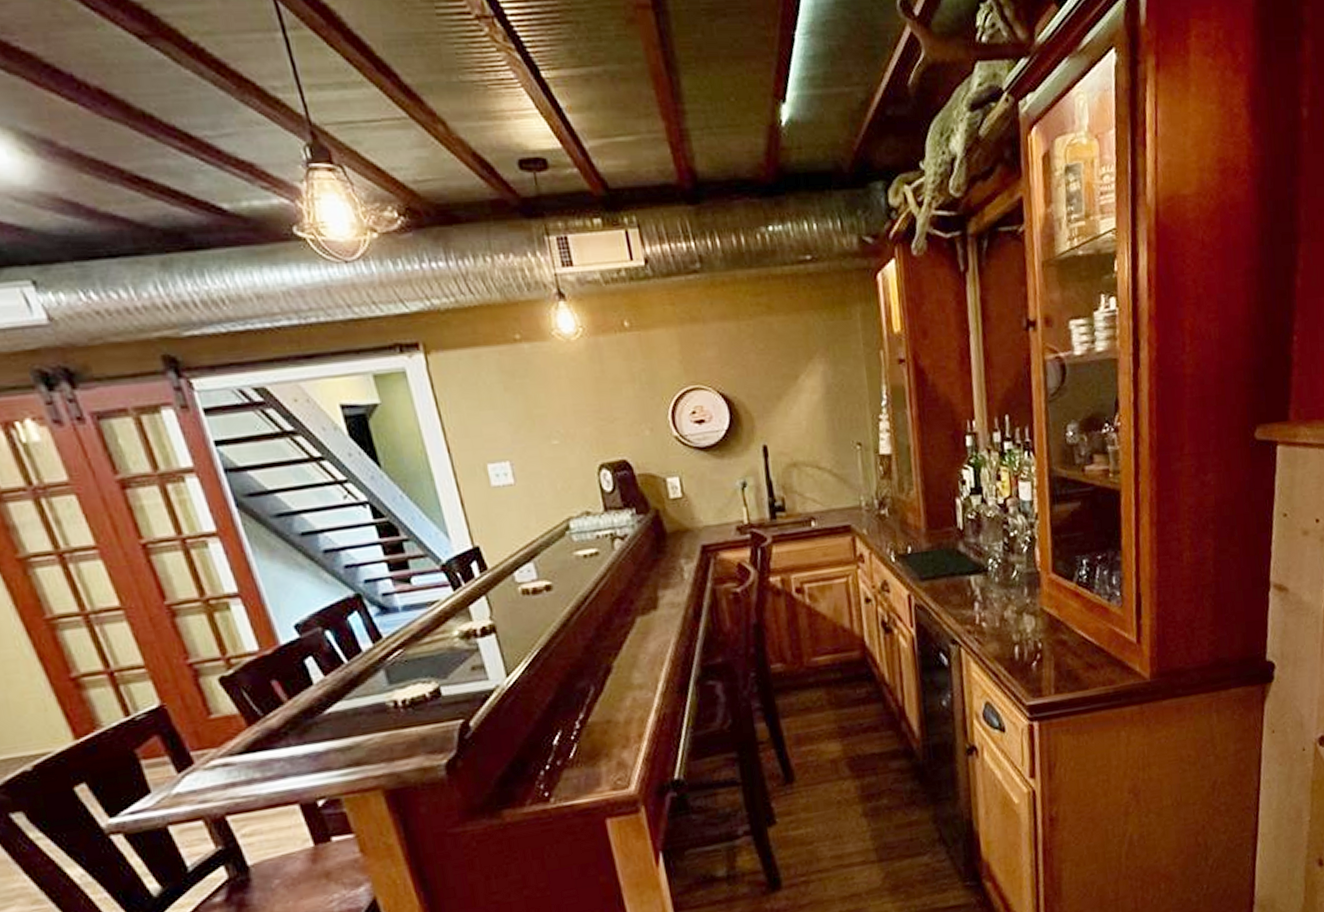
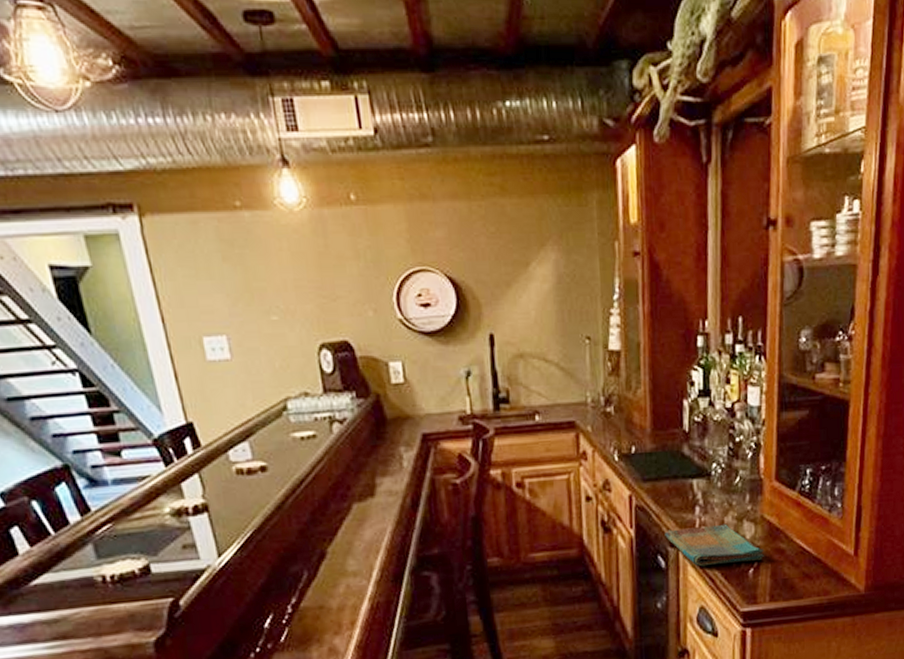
dish towel: none [945,618,1047,662] -> present [665,523,765,567]

